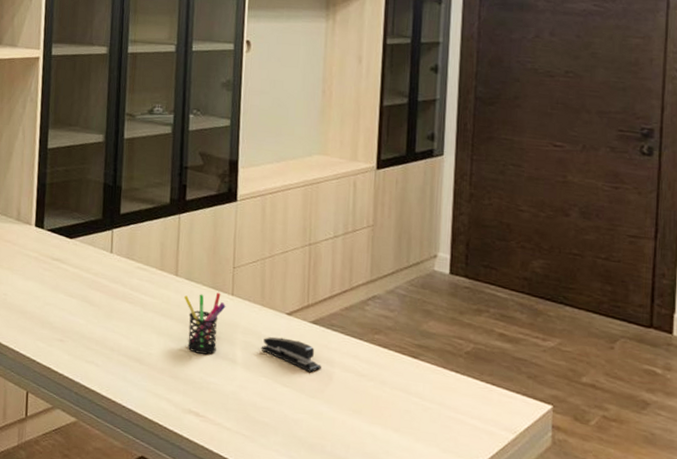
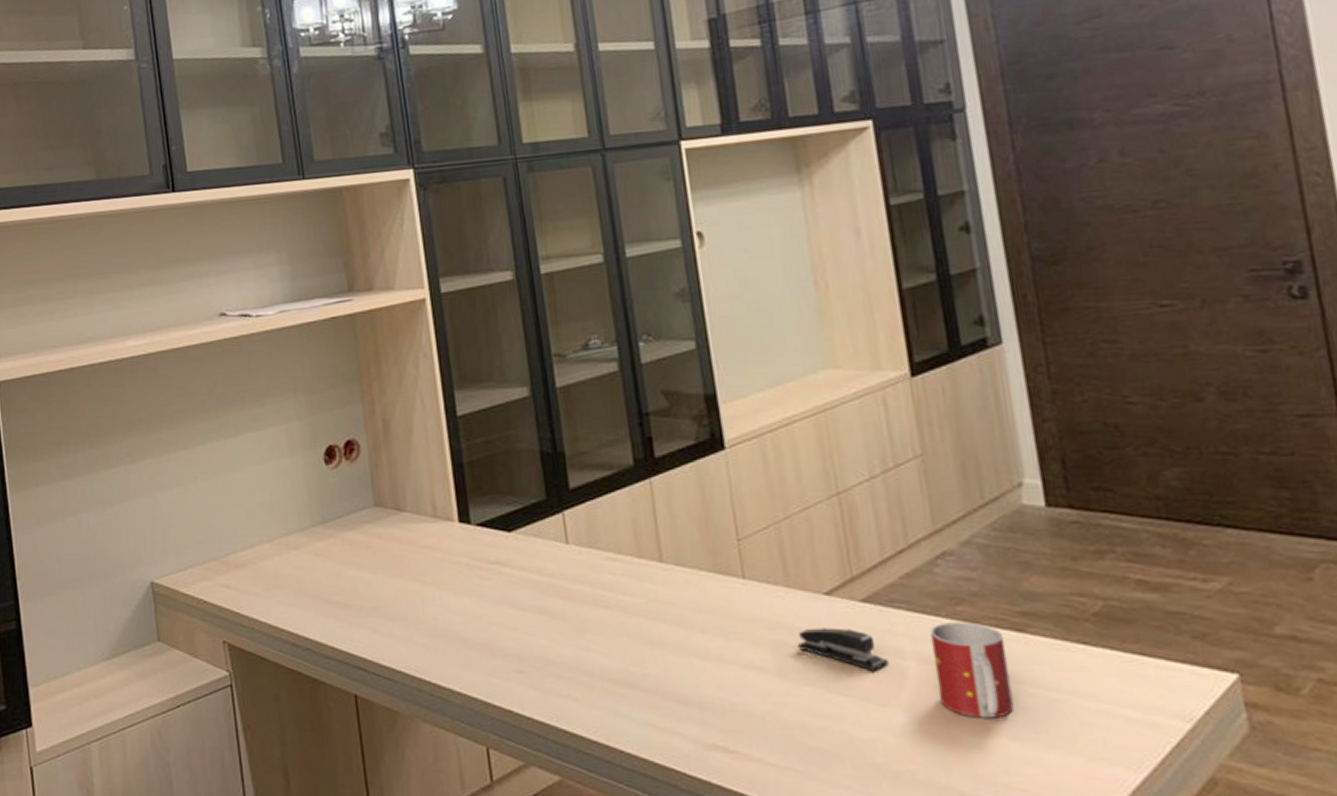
pen holder: present [184,292,226,355] -> none [677,577,738,665]
mug: none [351,345,403,415] -> present [930,622,1015,718]

